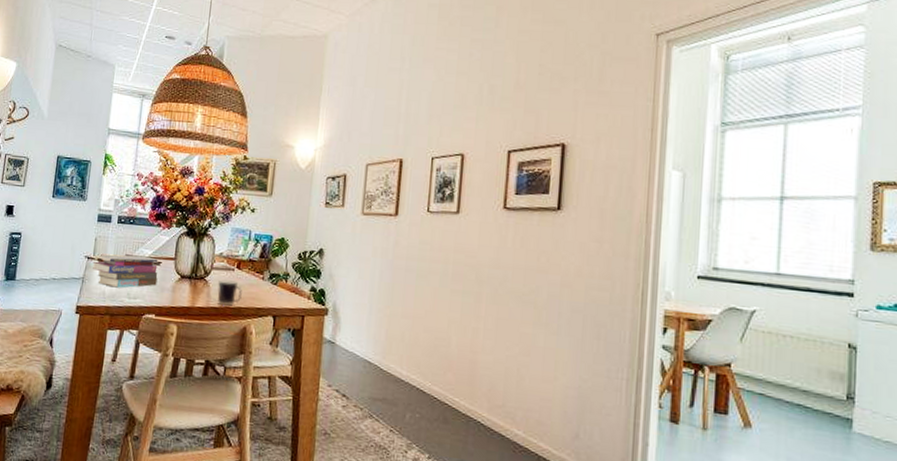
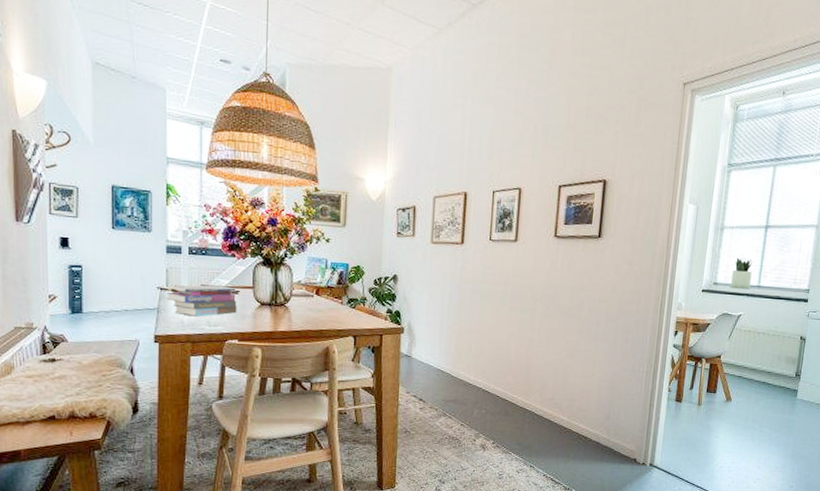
mug: present [217,279,242,306] -> none [297,305,322,330]
planter: none [736,236,767,278] -> present [729,257,752,290]

